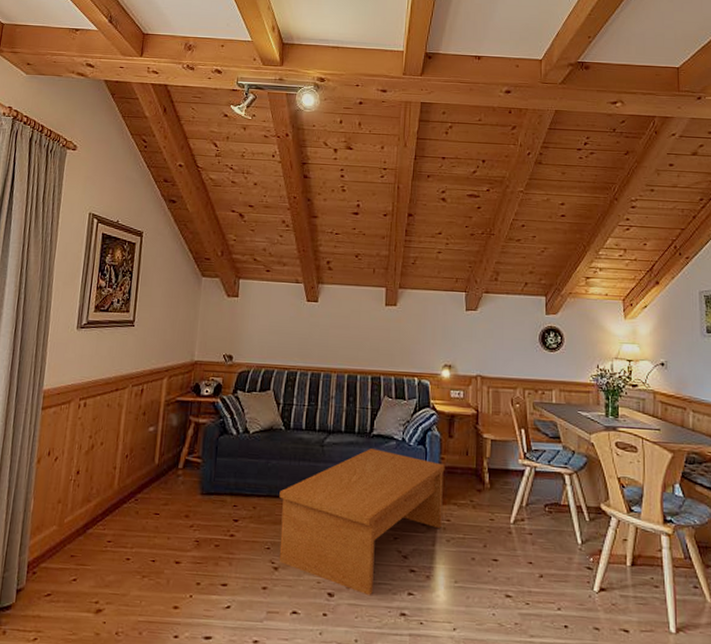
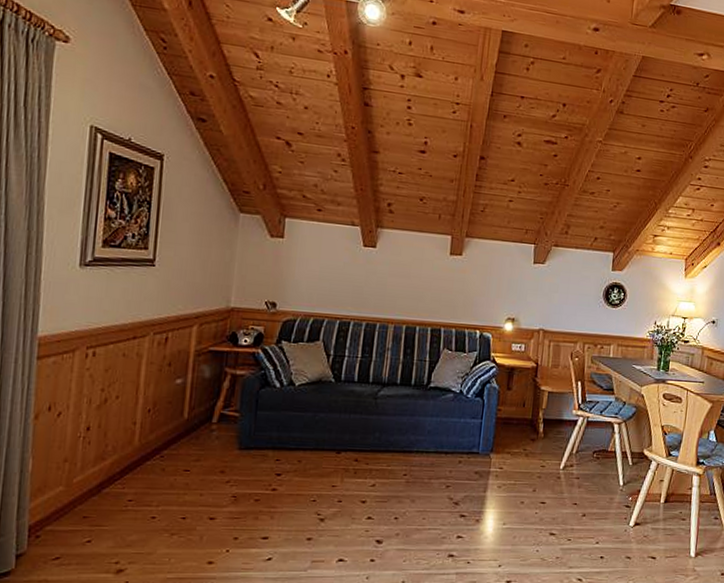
coffee table: present [279,449,445,596] -> none [325,401,501,541]

